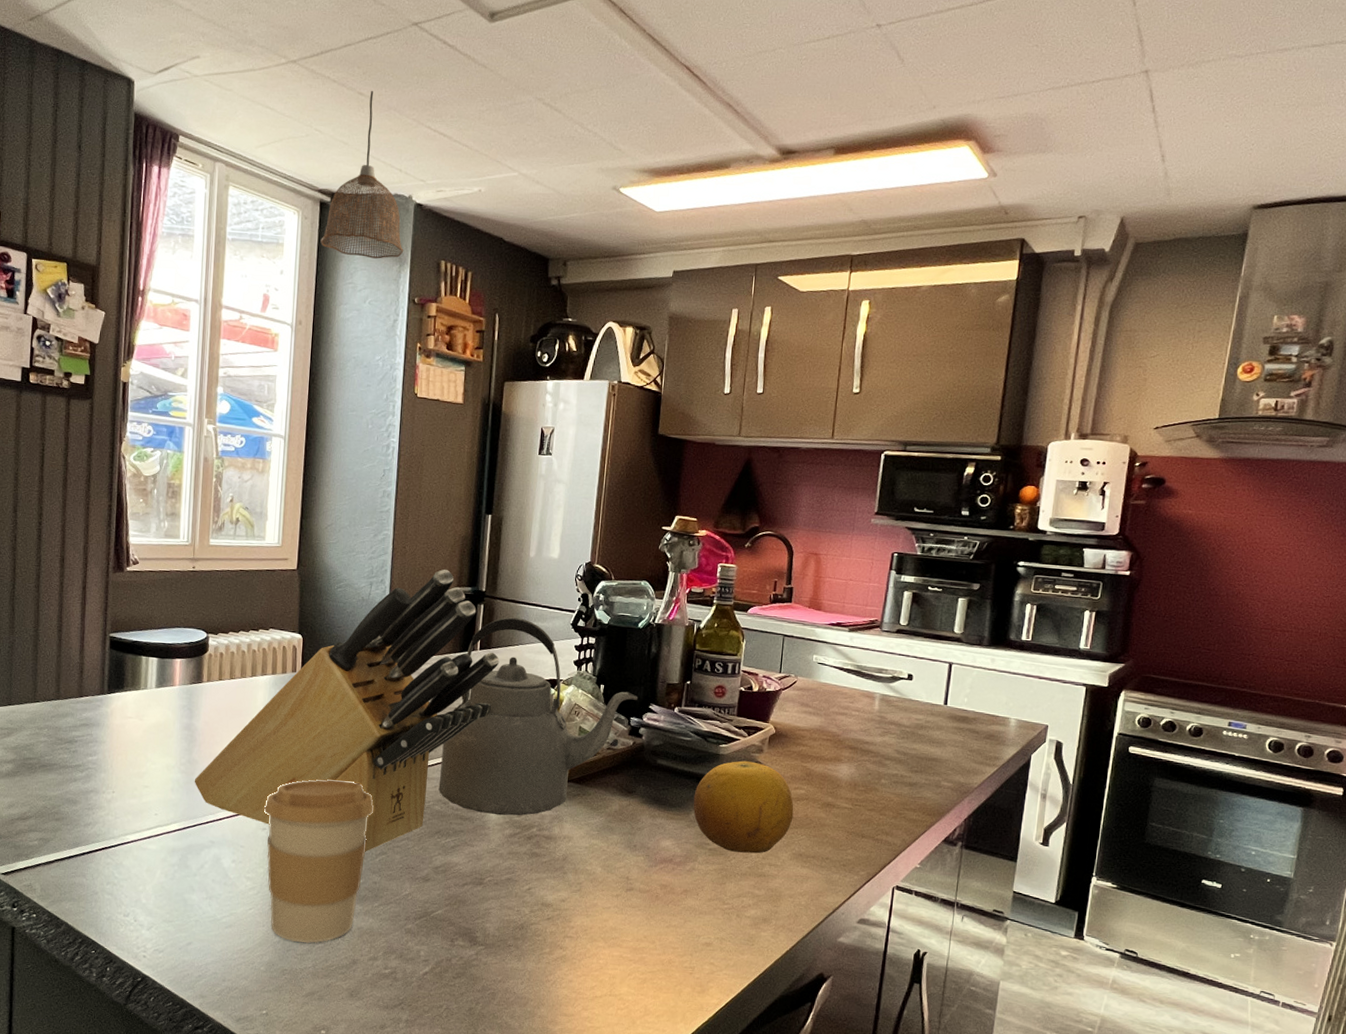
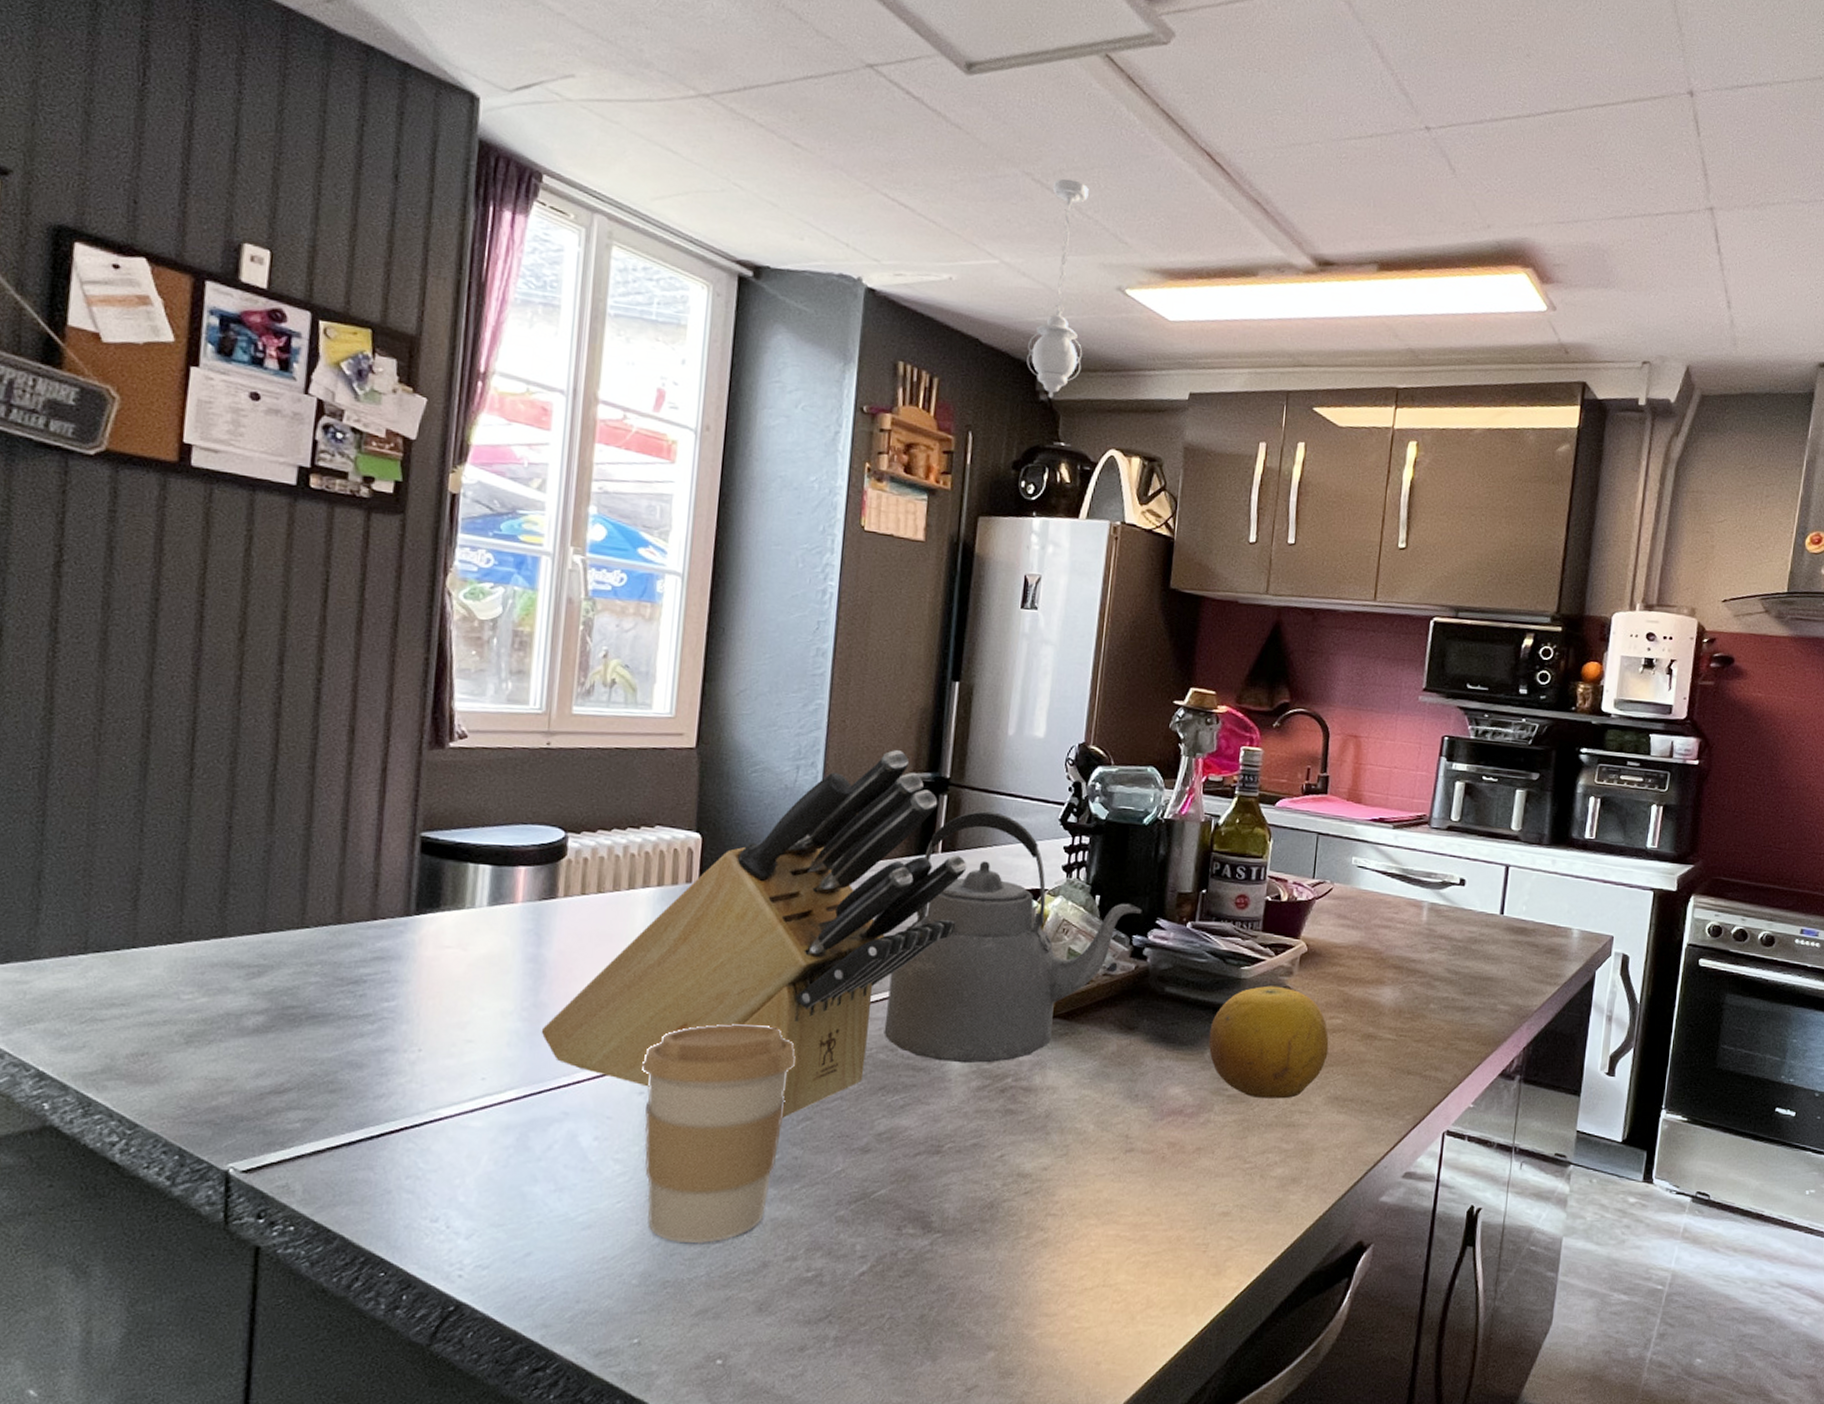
pendant lamp: present [320,90,404,259] -> none [738,141,850,354]
pendant light: none [541,100,589,283] -> present [1026,178,1089,398]

